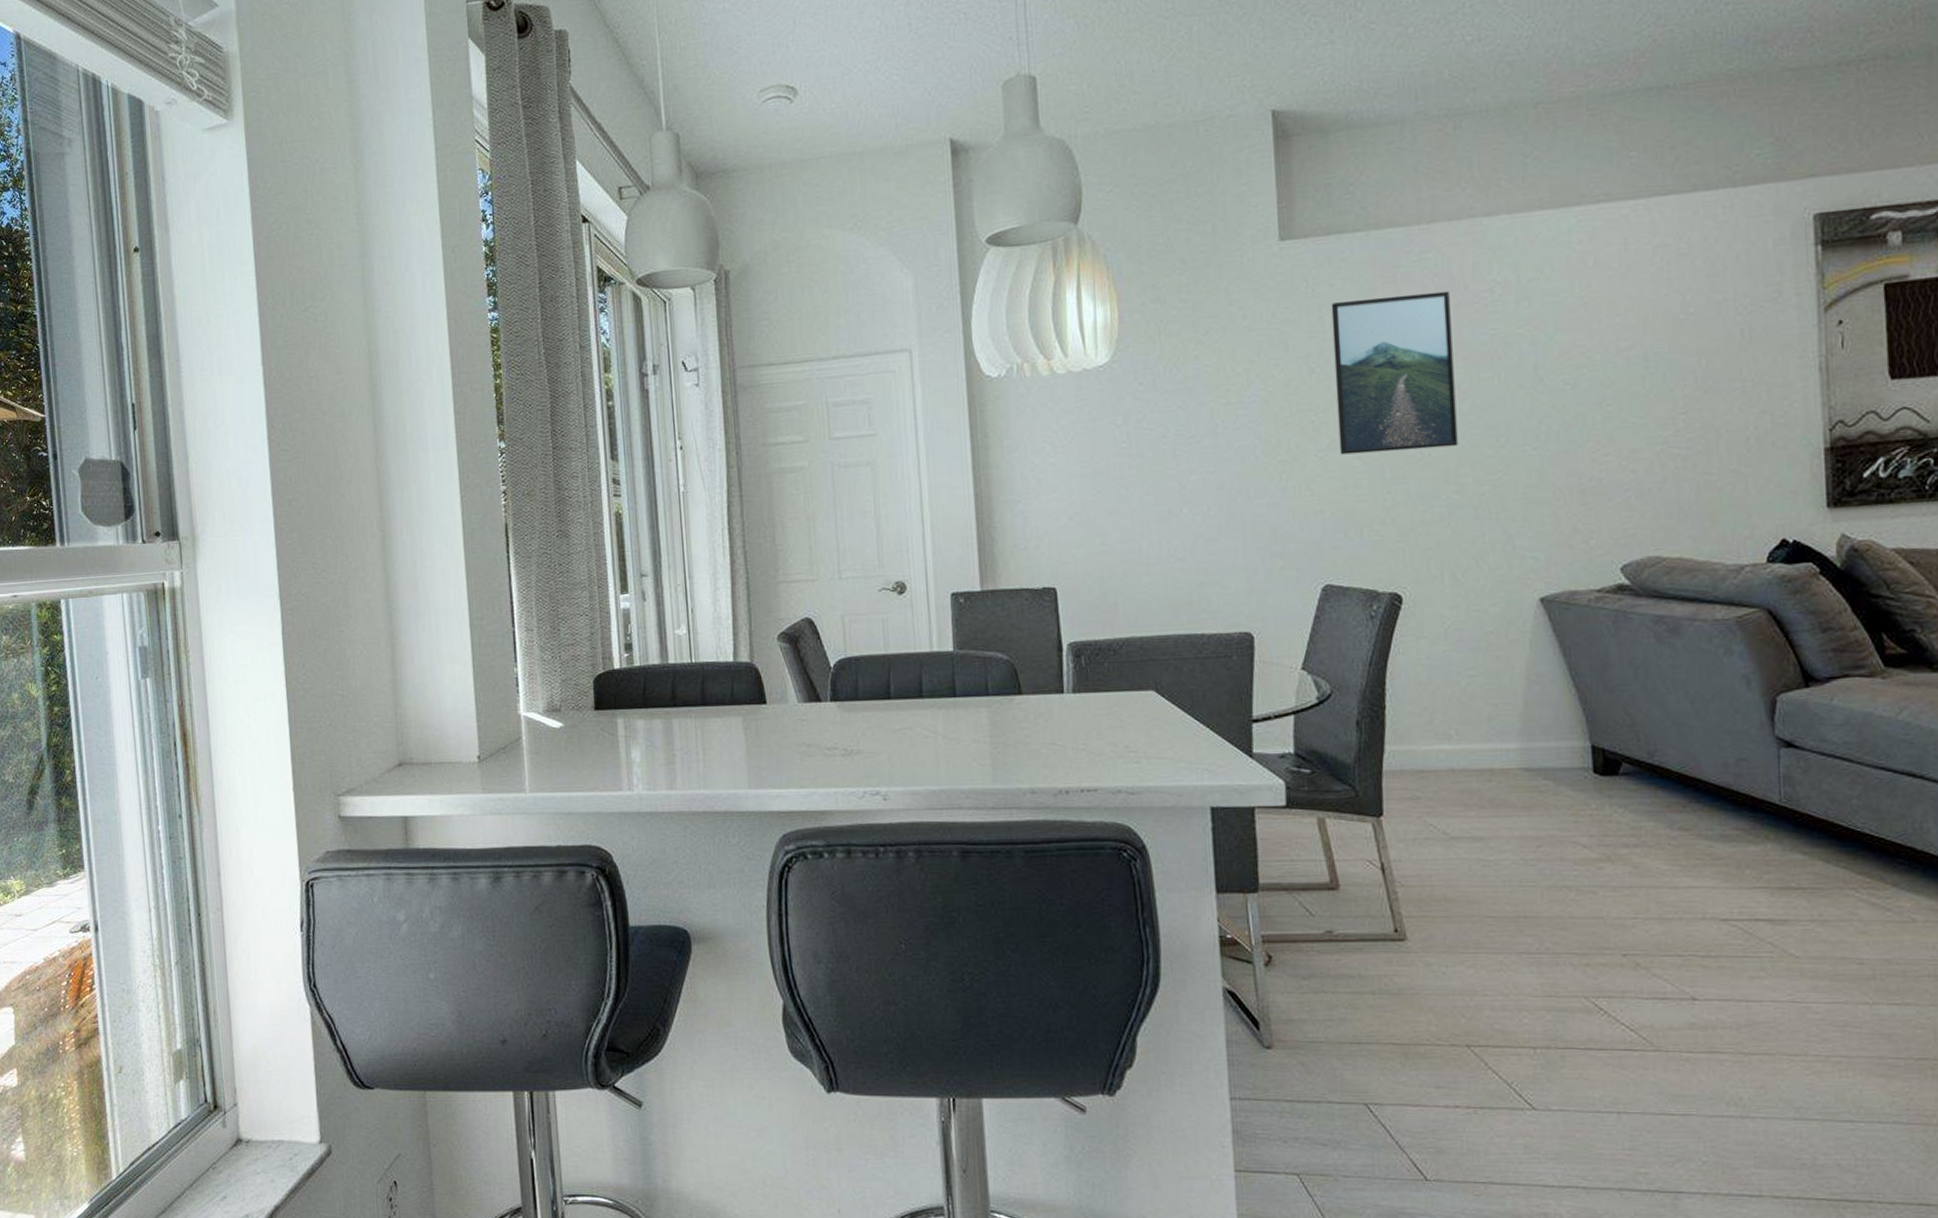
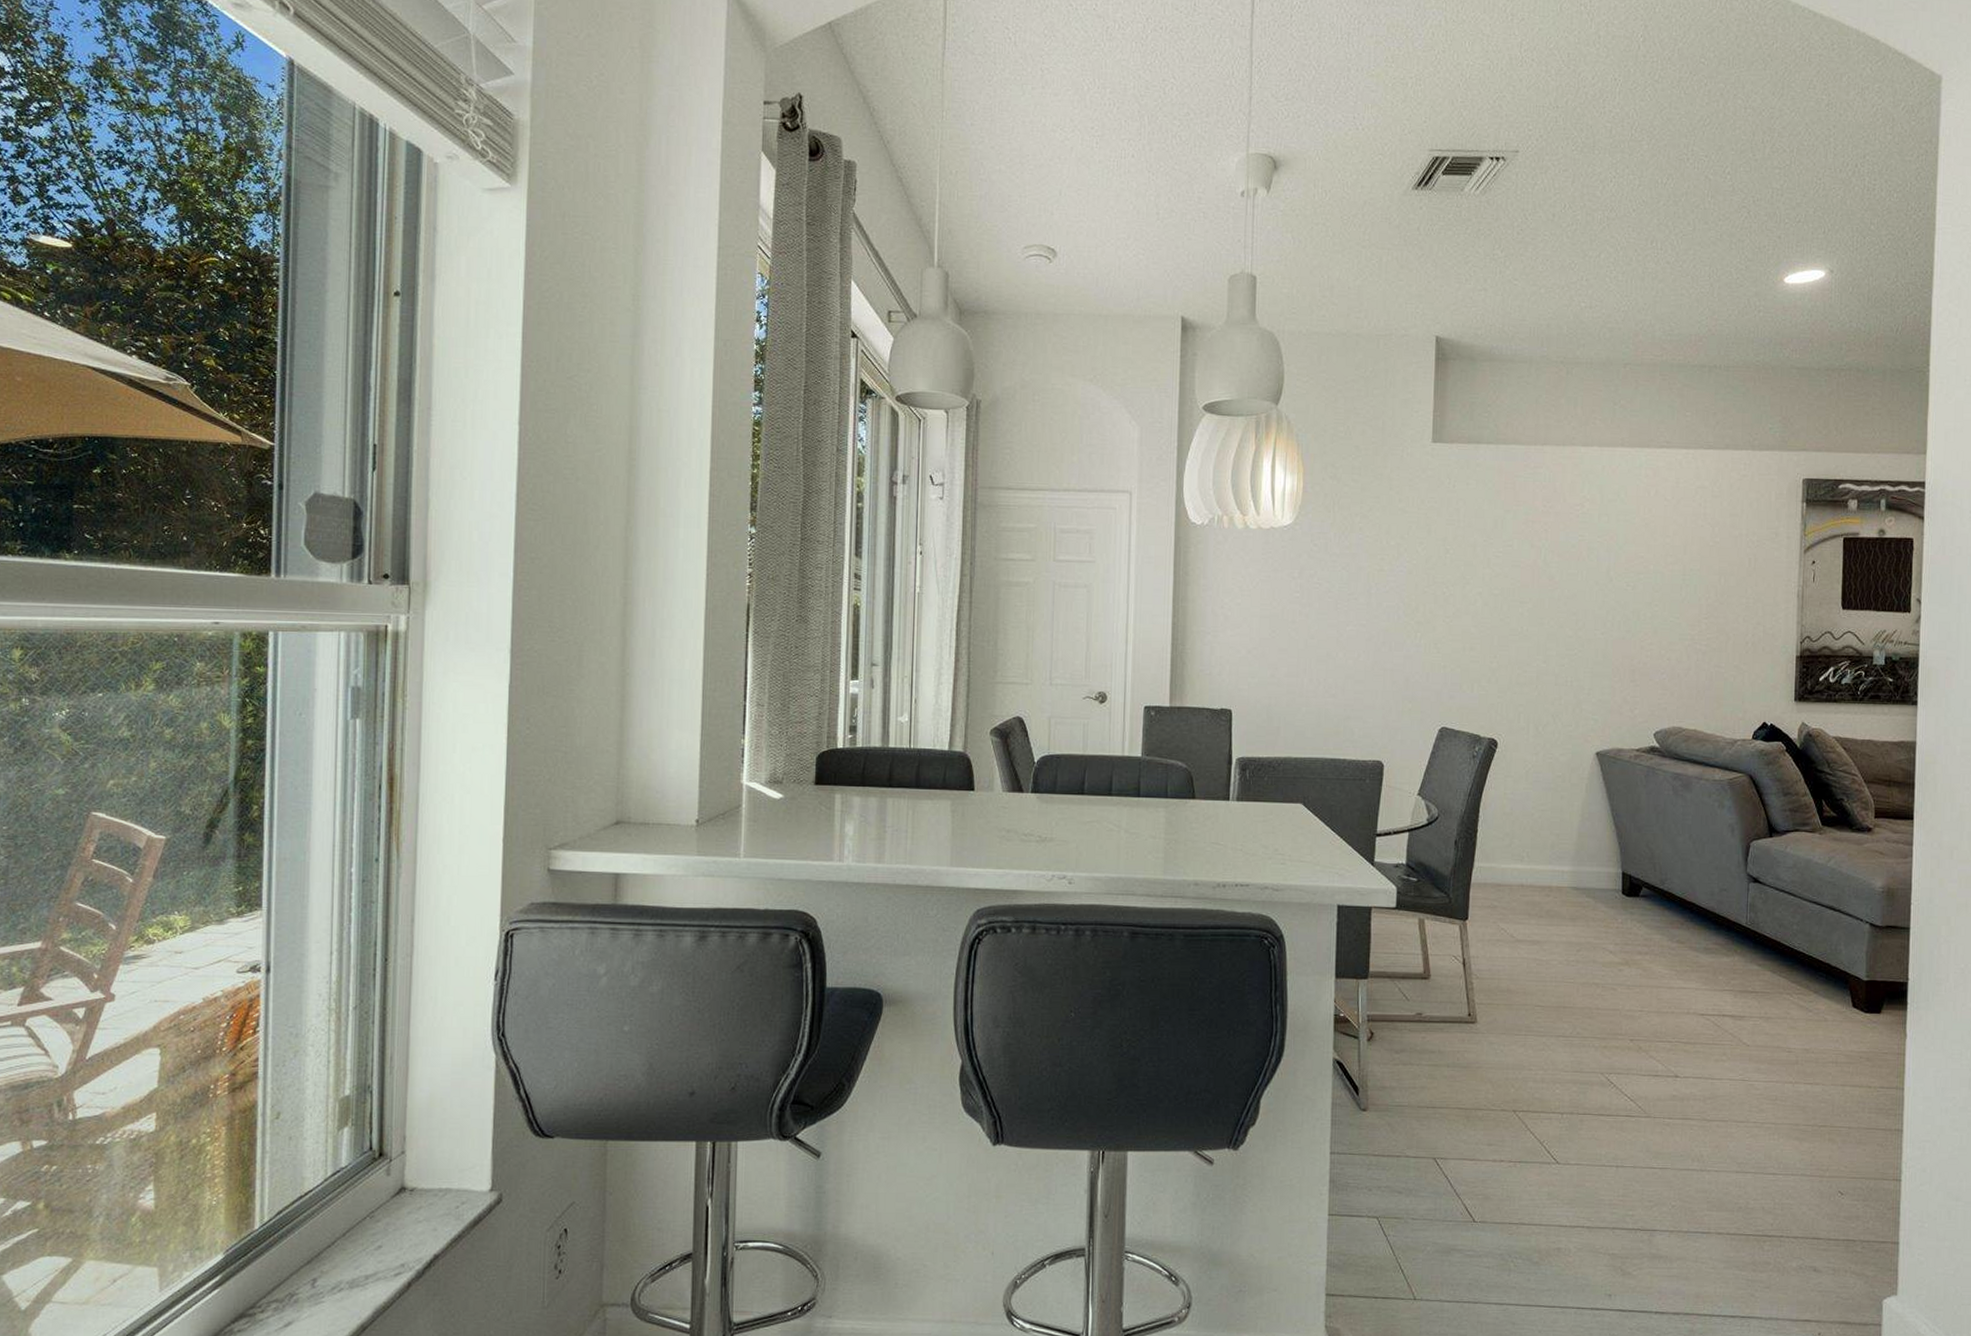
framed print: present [1331,291,1458,455] -> none [1462,499,1553,625]

